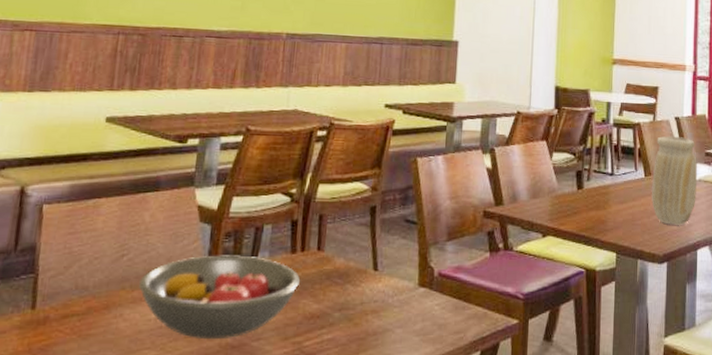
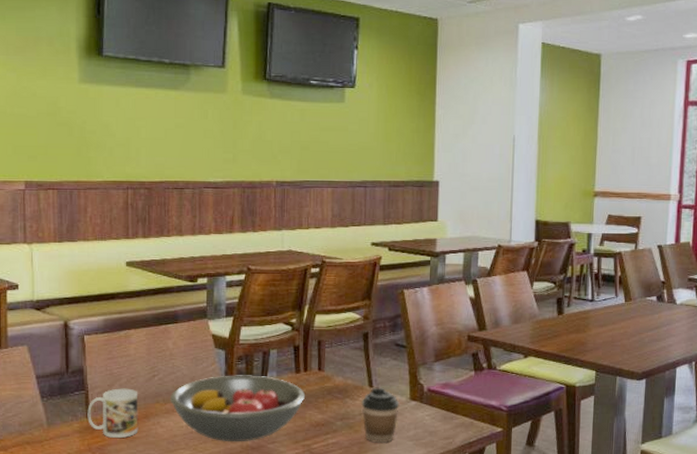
mug: none [32,271,100,335] -> present [87,388,139,438]
coffee cup: none [364,270,407,340] -> present [361,387,400,444]
vase: present [651,136,698,225] -> none [631,264,680,345]

